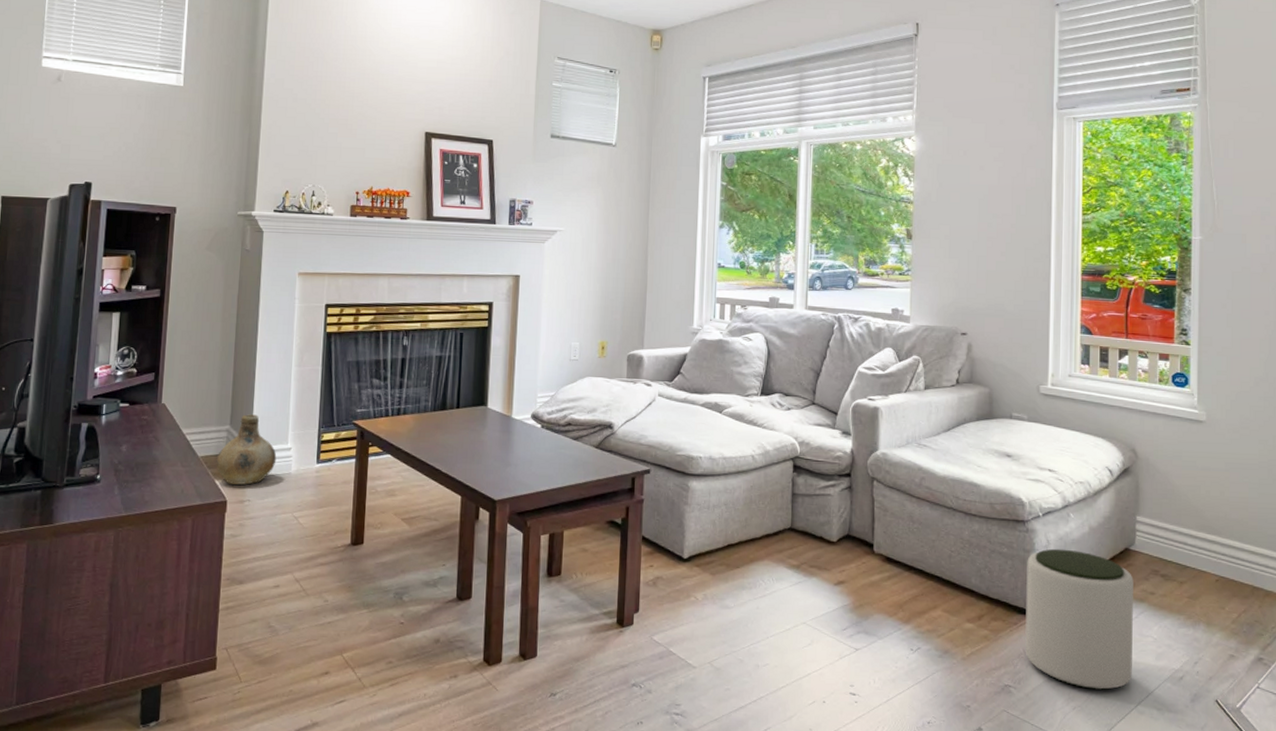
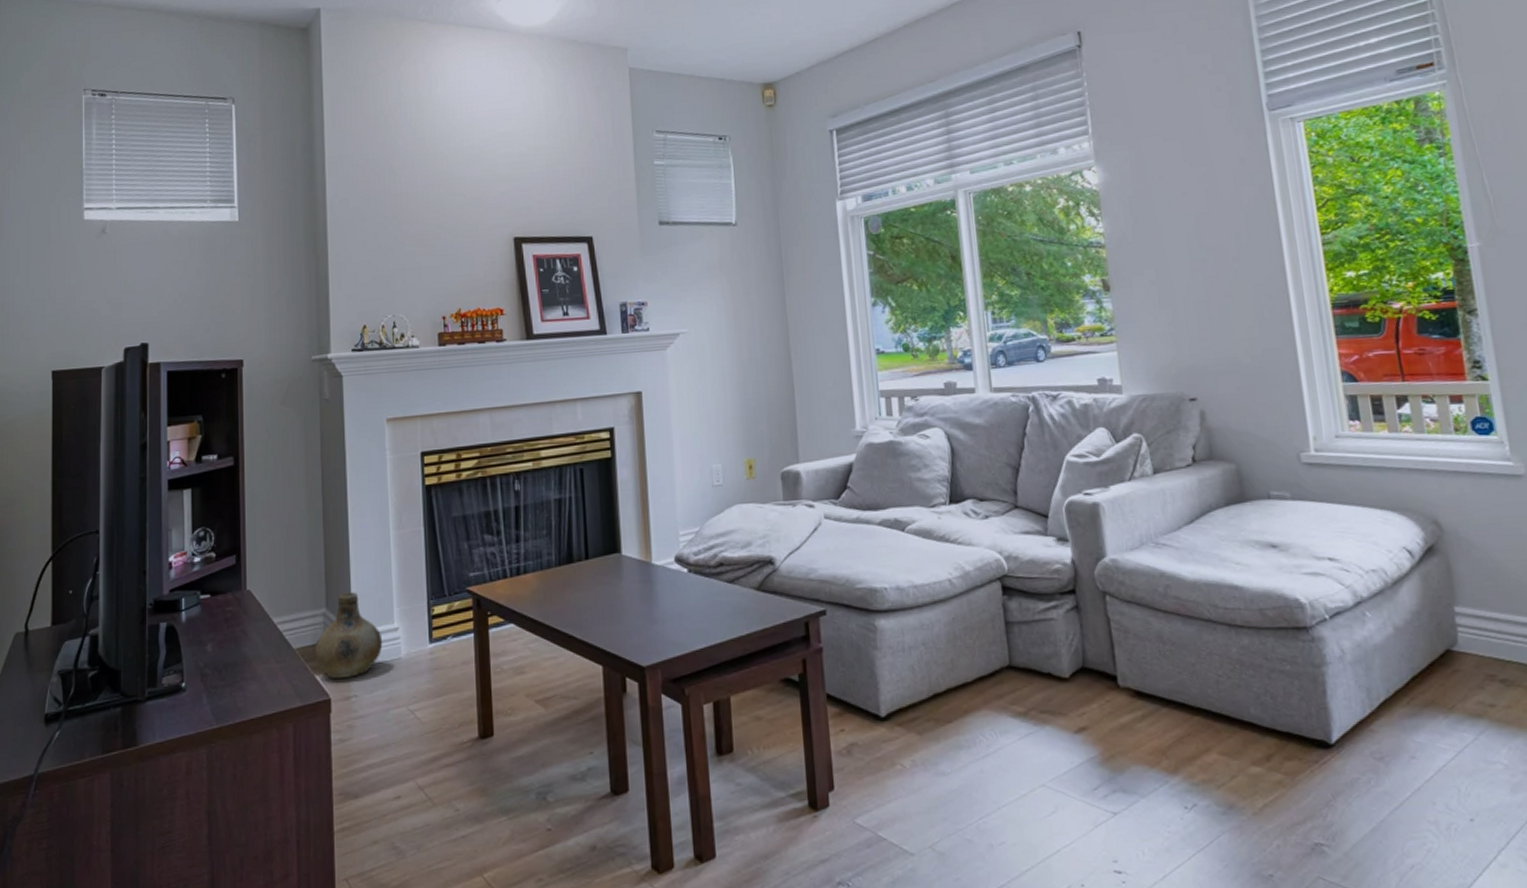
plant pot: present [1025,548,1134,690] -> none [1318,658,1483,840]

